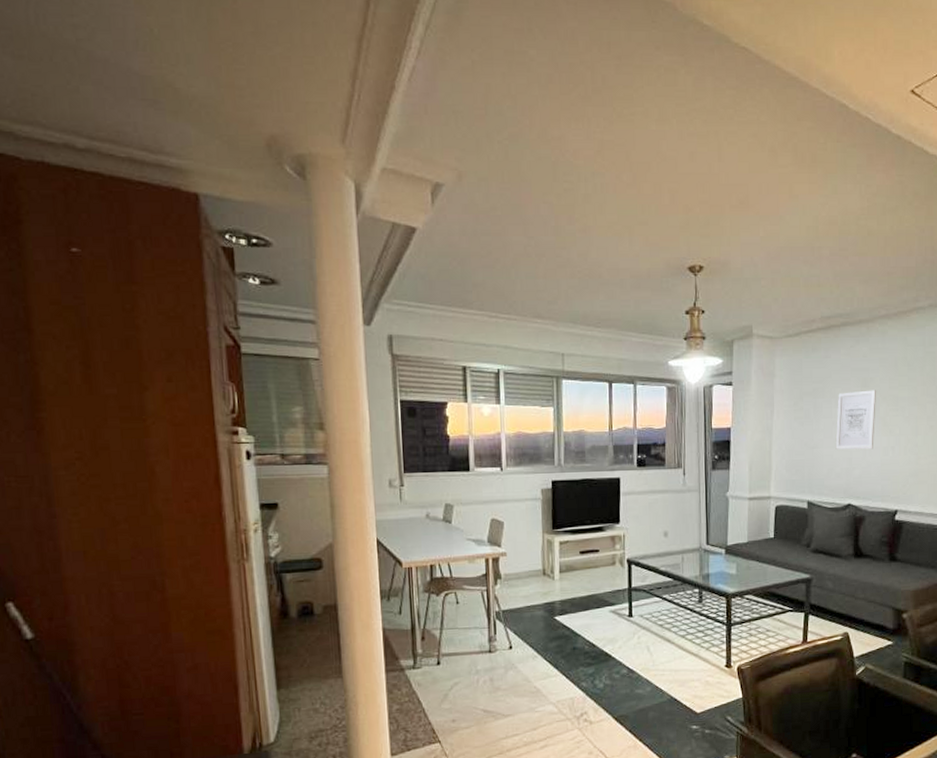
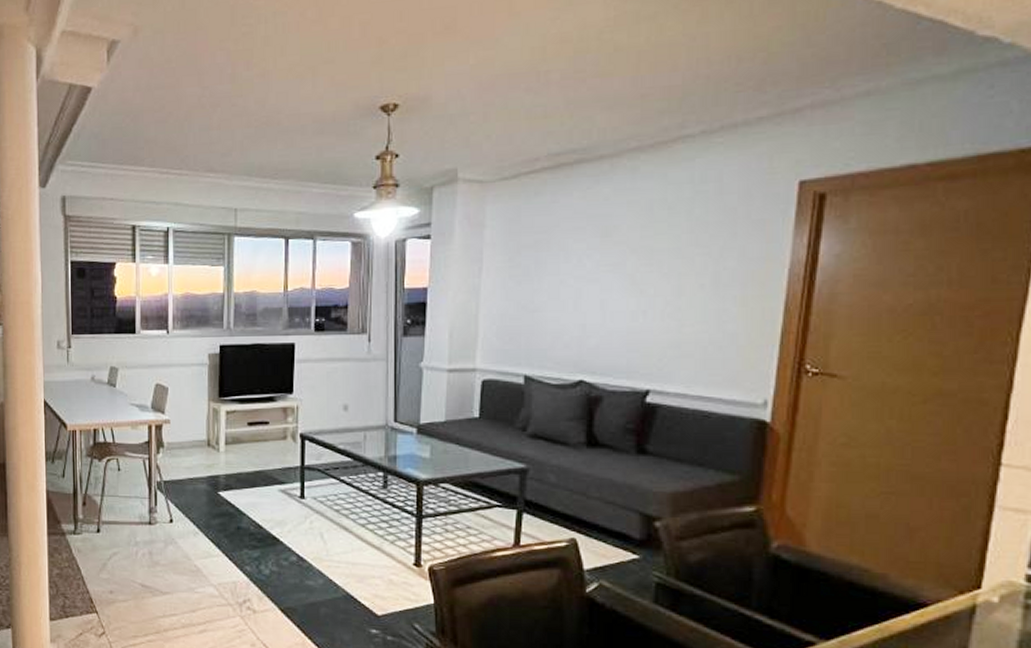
wall art: present [835,390,876,450] -> none [563,240,622,314]

